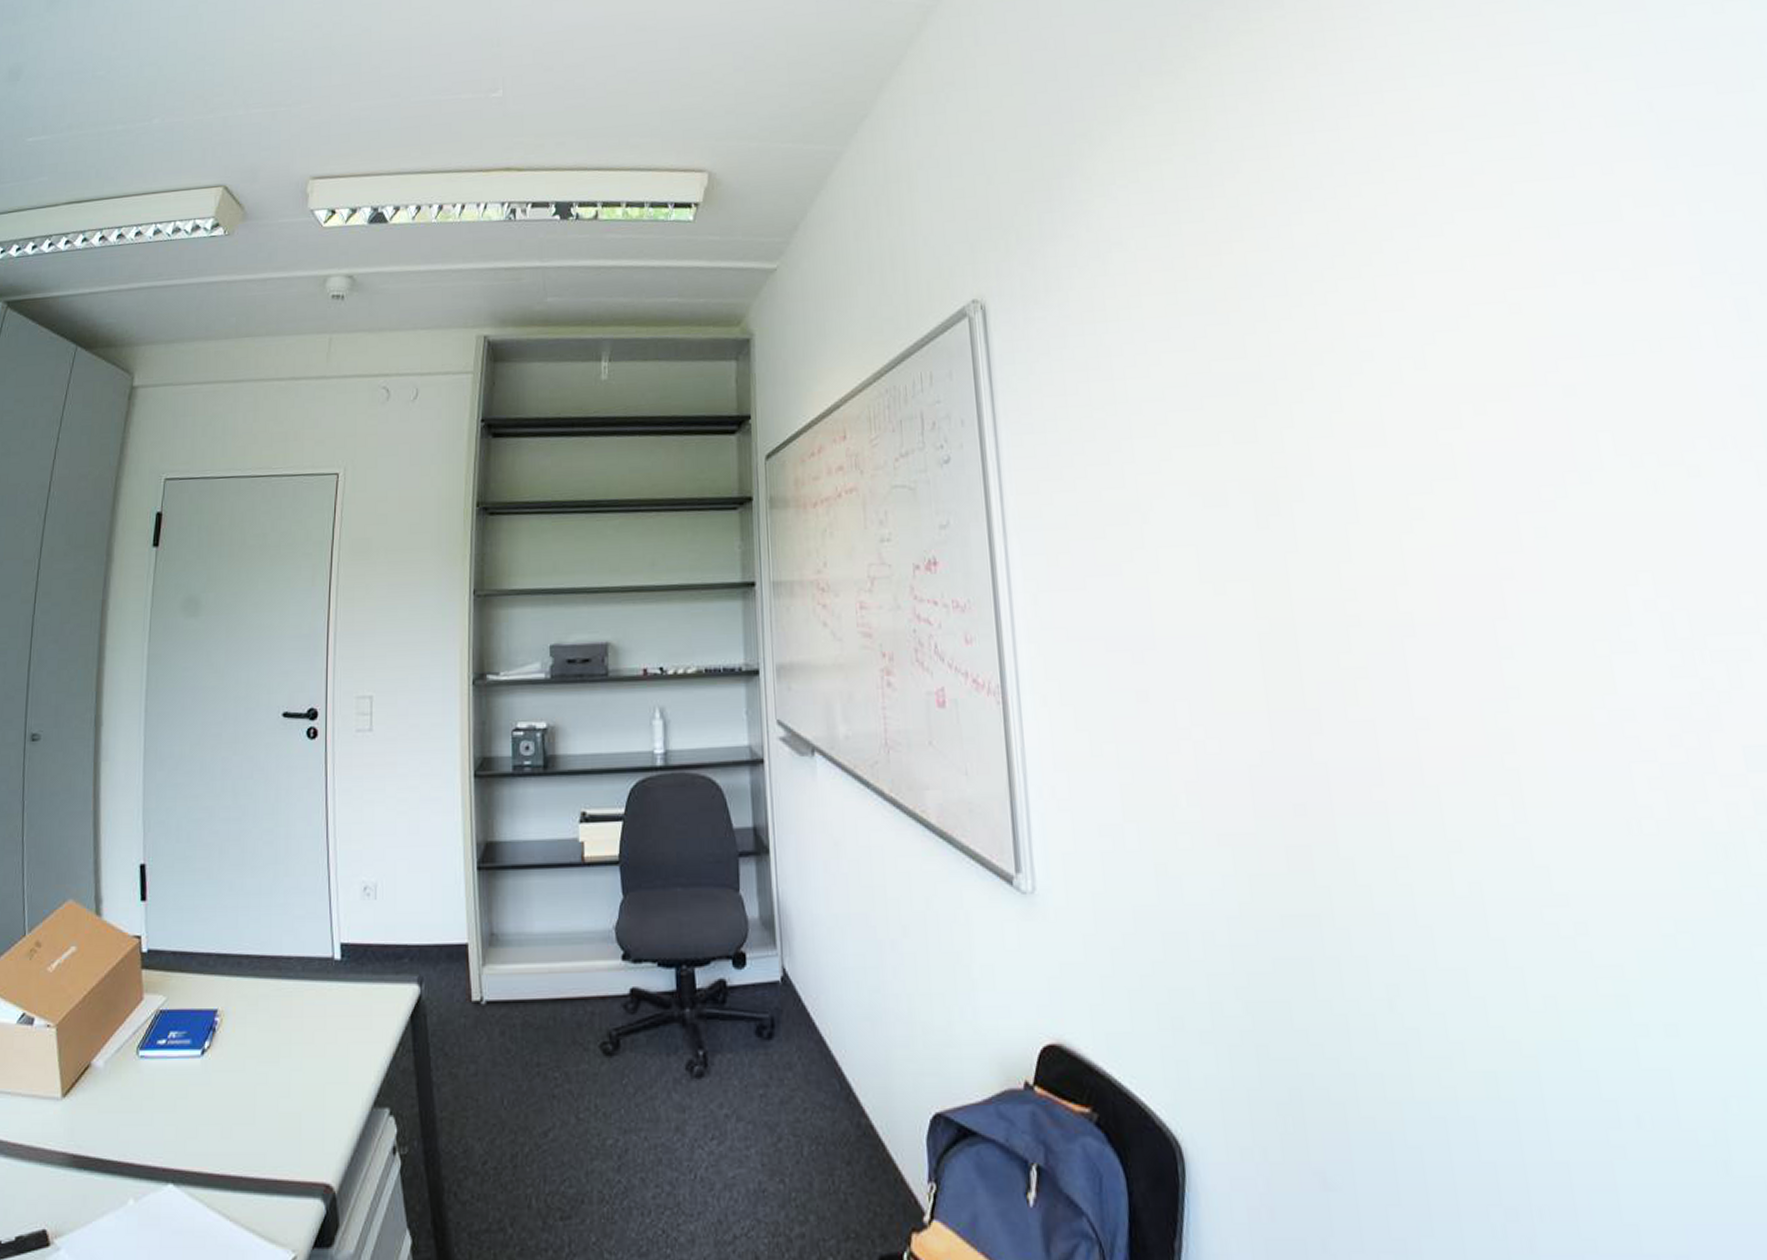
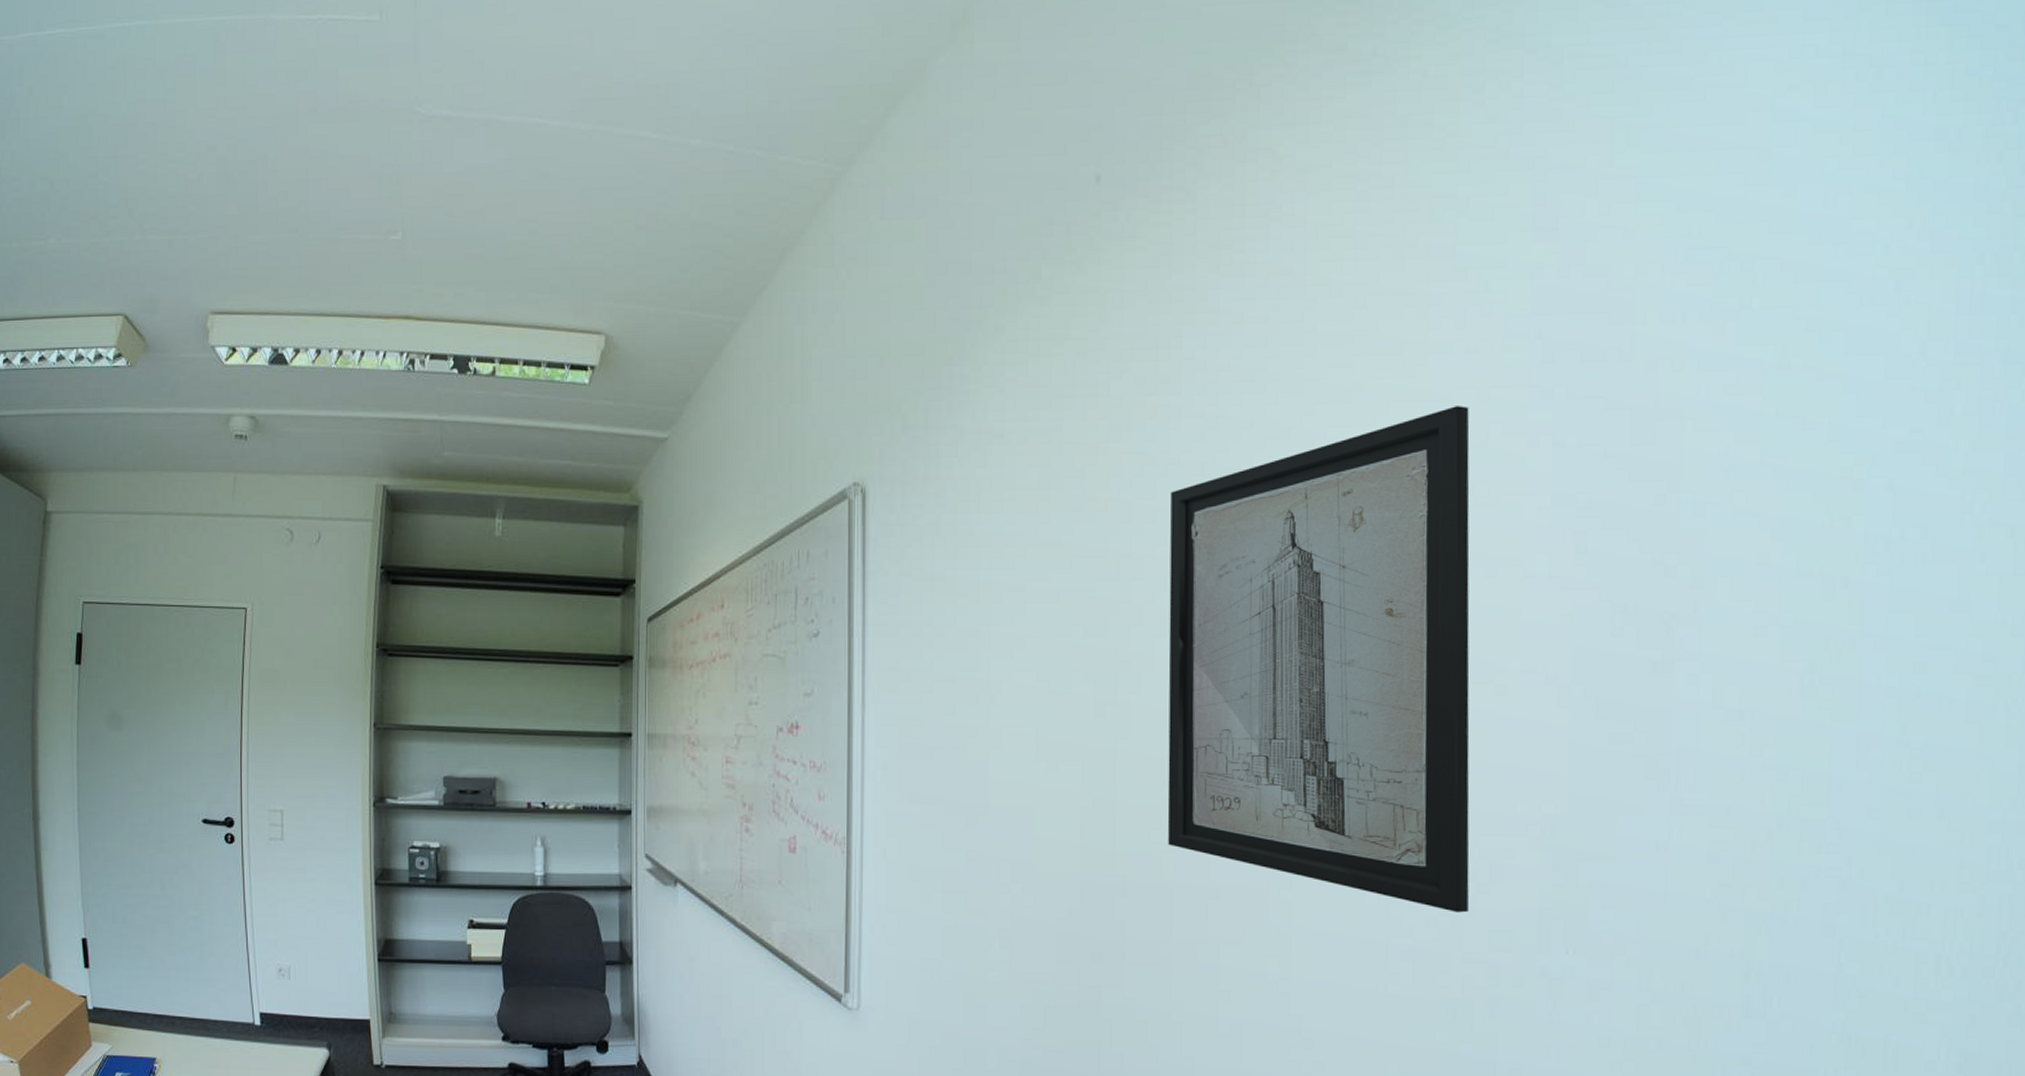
wall art: none [1302,181,1714,728] -> present [1167,406,1470,913]

